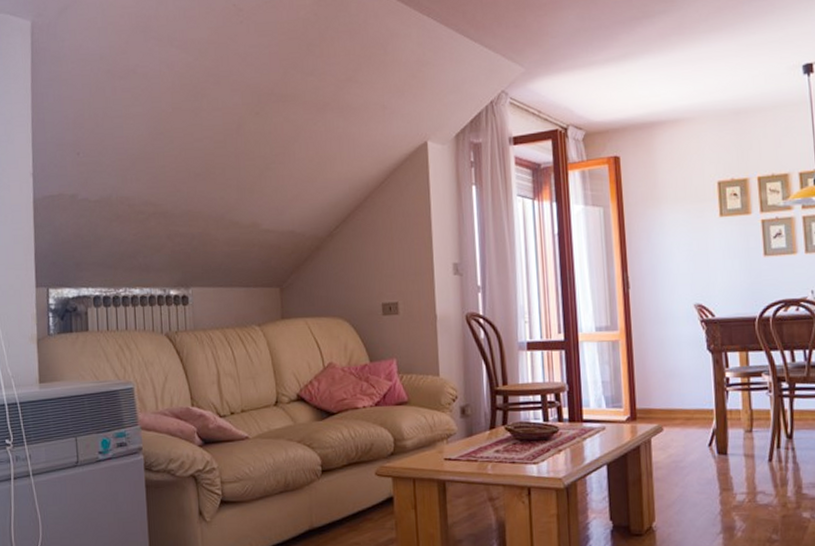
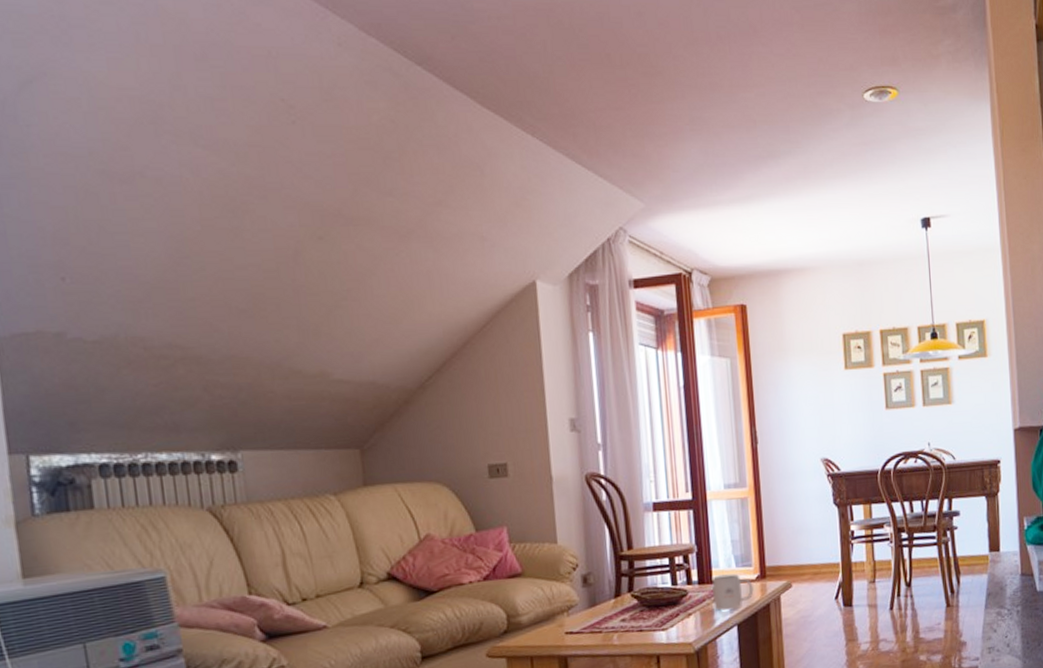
mug: none [582,414,624,450] -> present [712,573,754,612]

